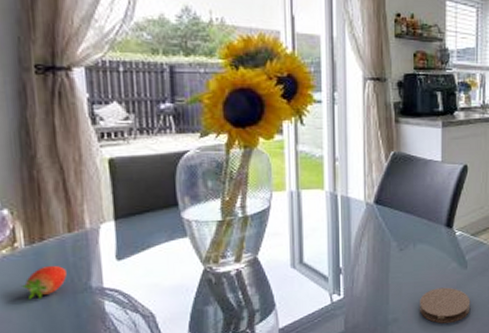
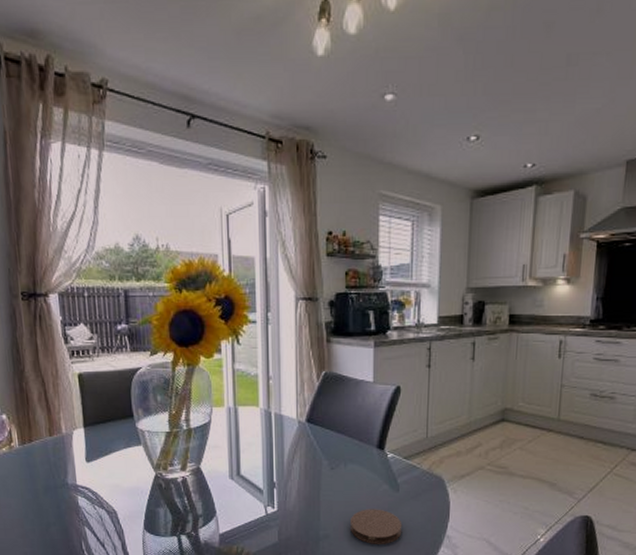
fruit: present [22,265,67,300] -> none [18,463,49,491]

